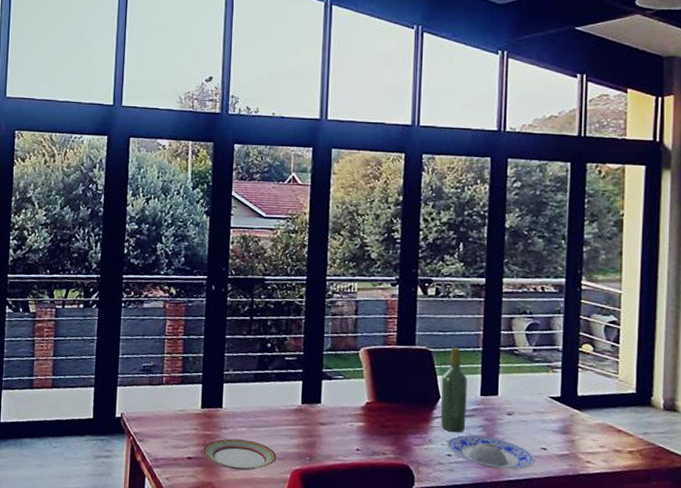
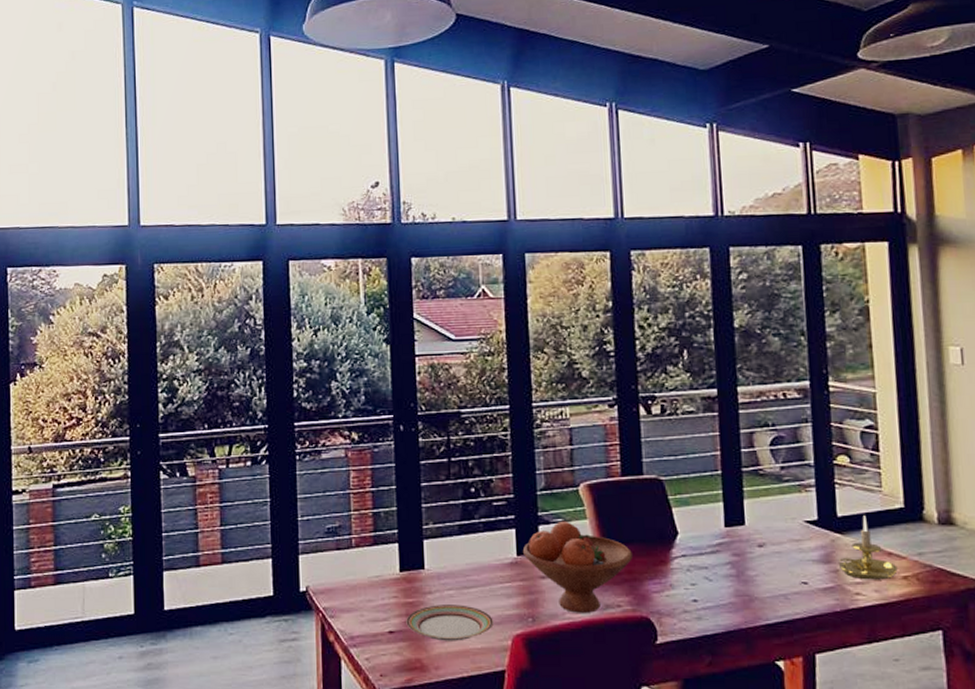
fruit bowl: none [306,378,399,457] -> present [522,520,632,613]
wine bottle: present [440,347,467,433] -> none [677,473,711,574]
plate: present [446,435,535,470] -> none [690,575,795,611]
candle holder: none [574,397,625,452] -> present [838,515,898,580]

